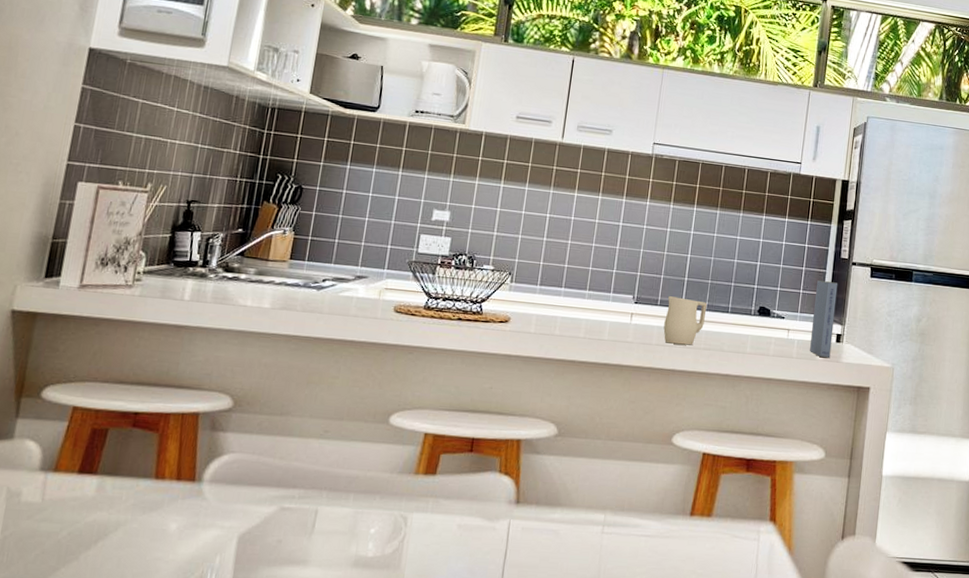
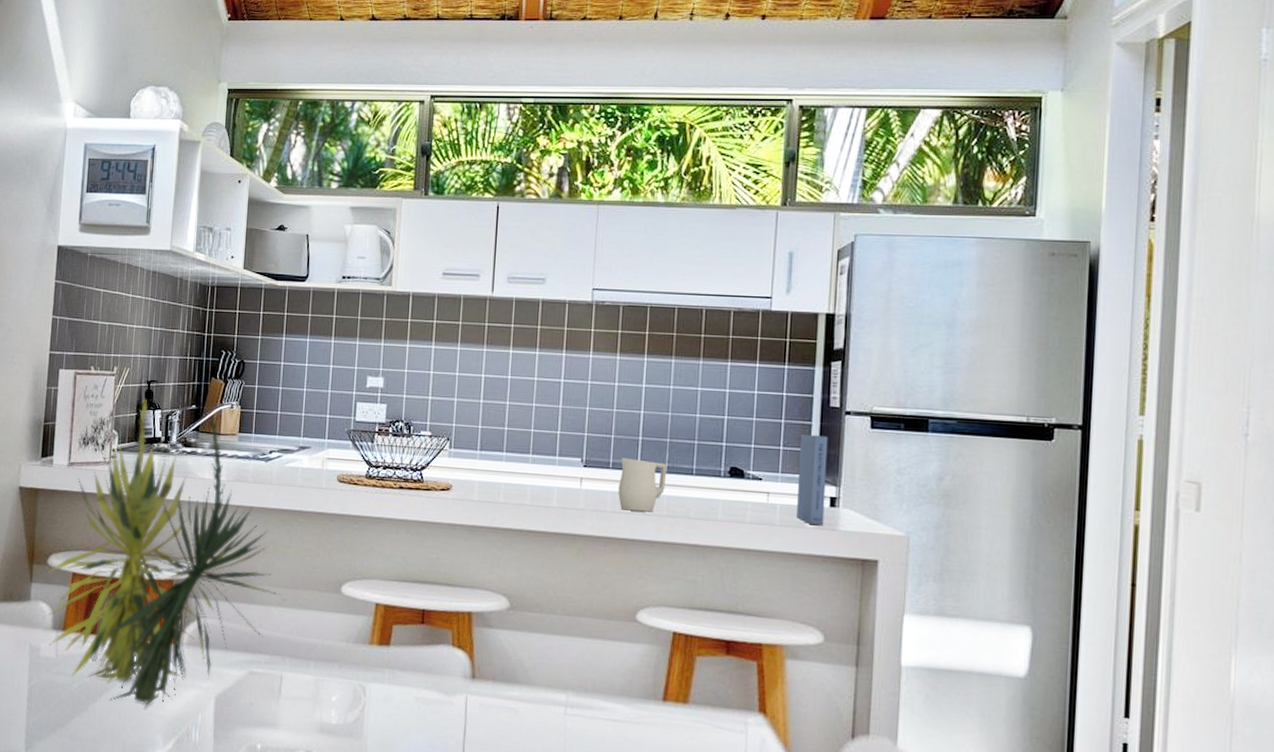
plant: none [34,220,323,553] -> present [48,399,281,708]

